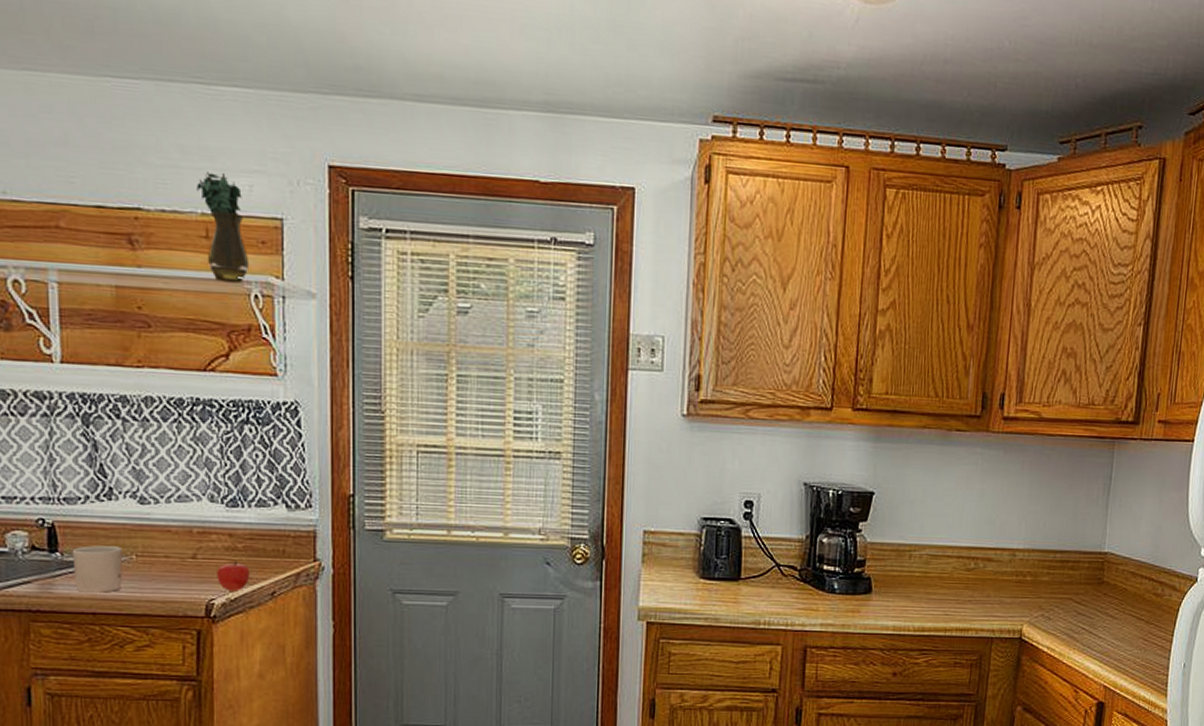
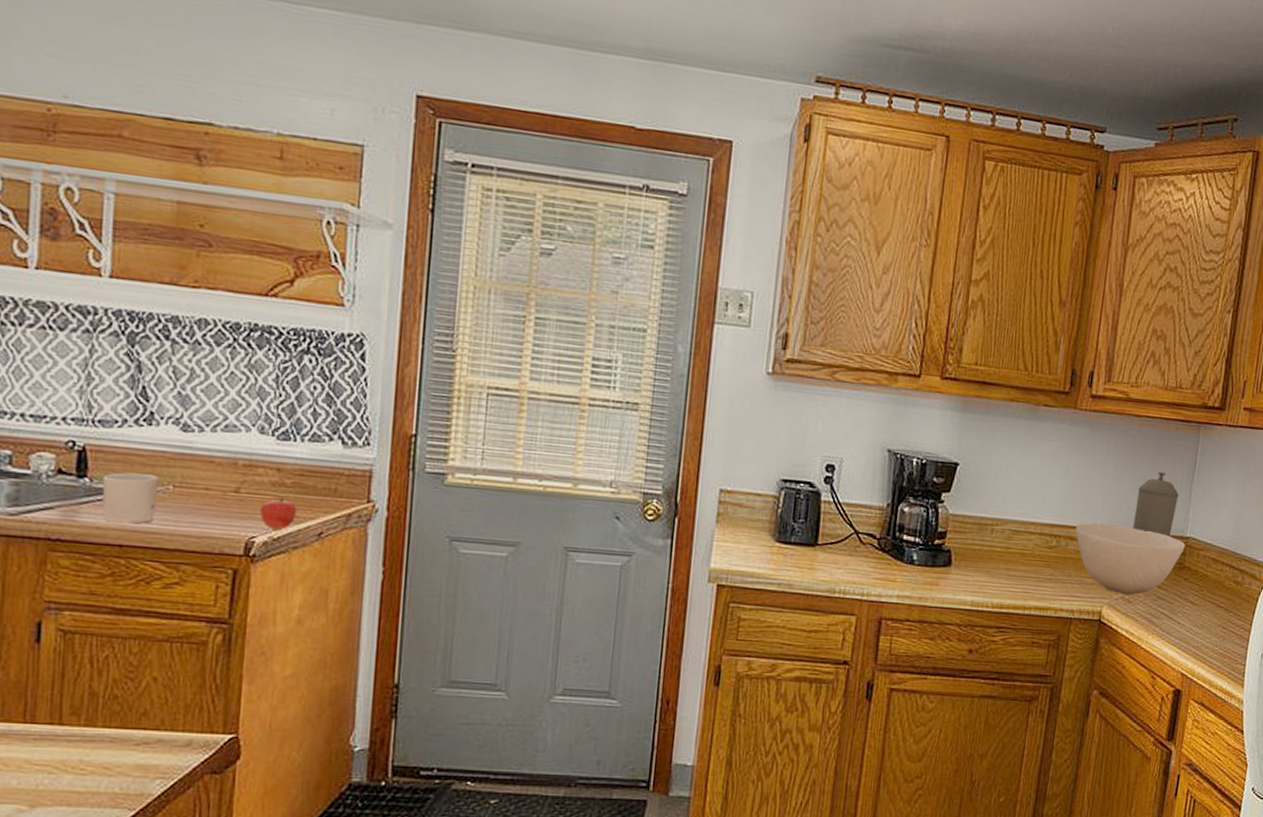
vase: present [197,172,250,284] -> none [274,92,325,209]
bowl: none [993,543,1103,611] -> present [1075,522,1185,595]
canister: none [1050,490,1095,554] -> present [1133,472,1179,537]

